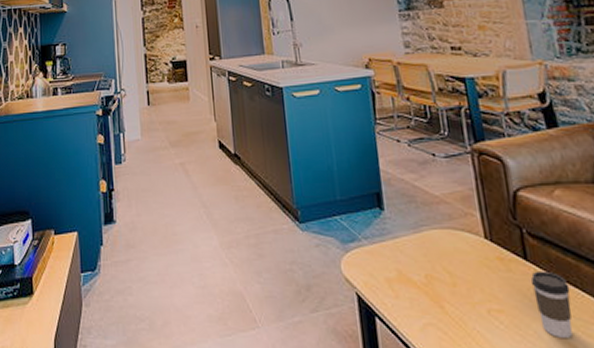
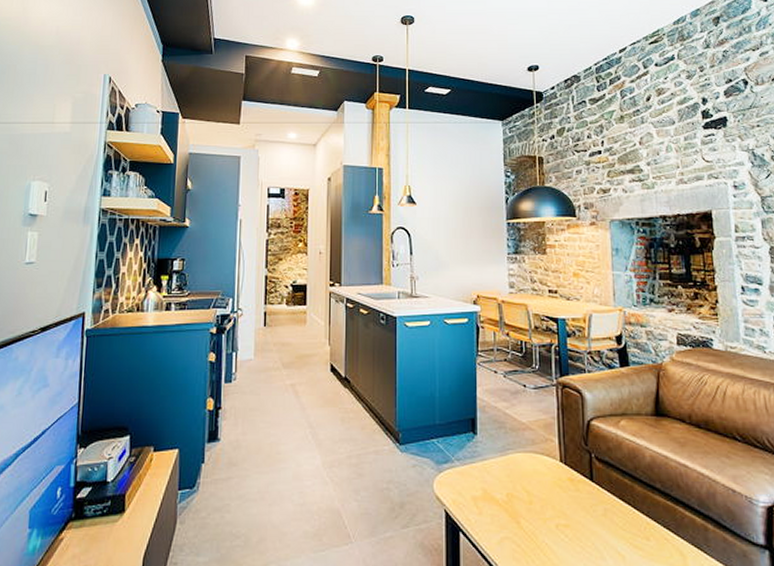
coffee cup: present [530,271,572,338] -> none [593,490,625,548]

